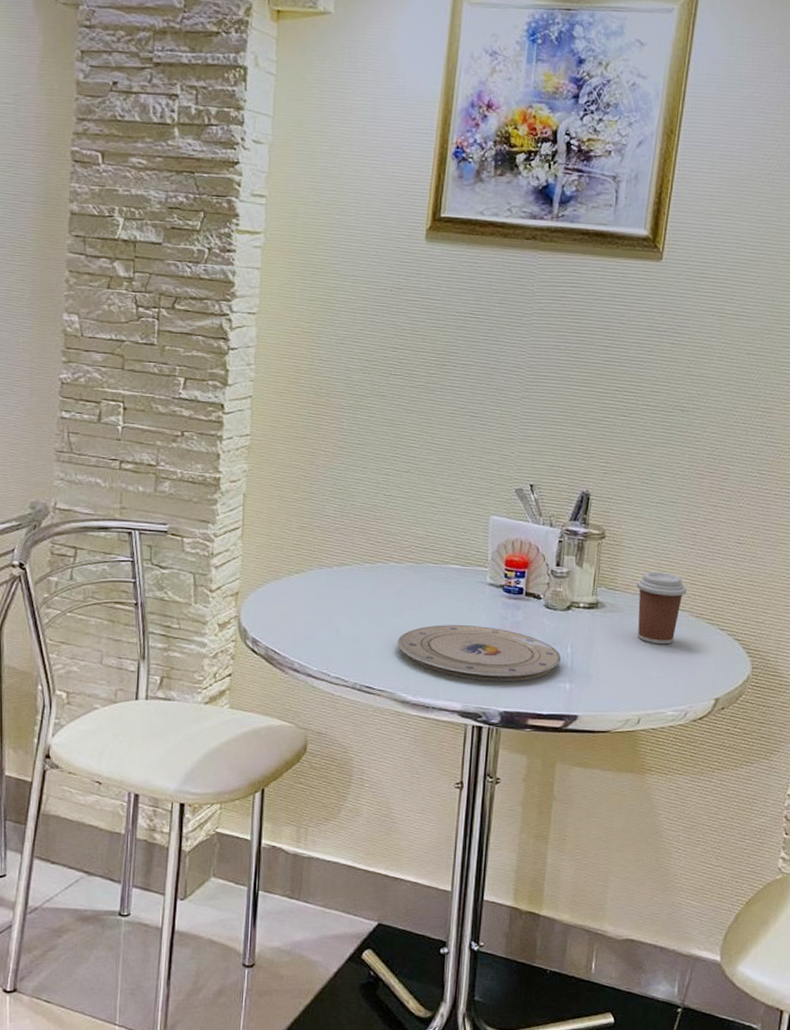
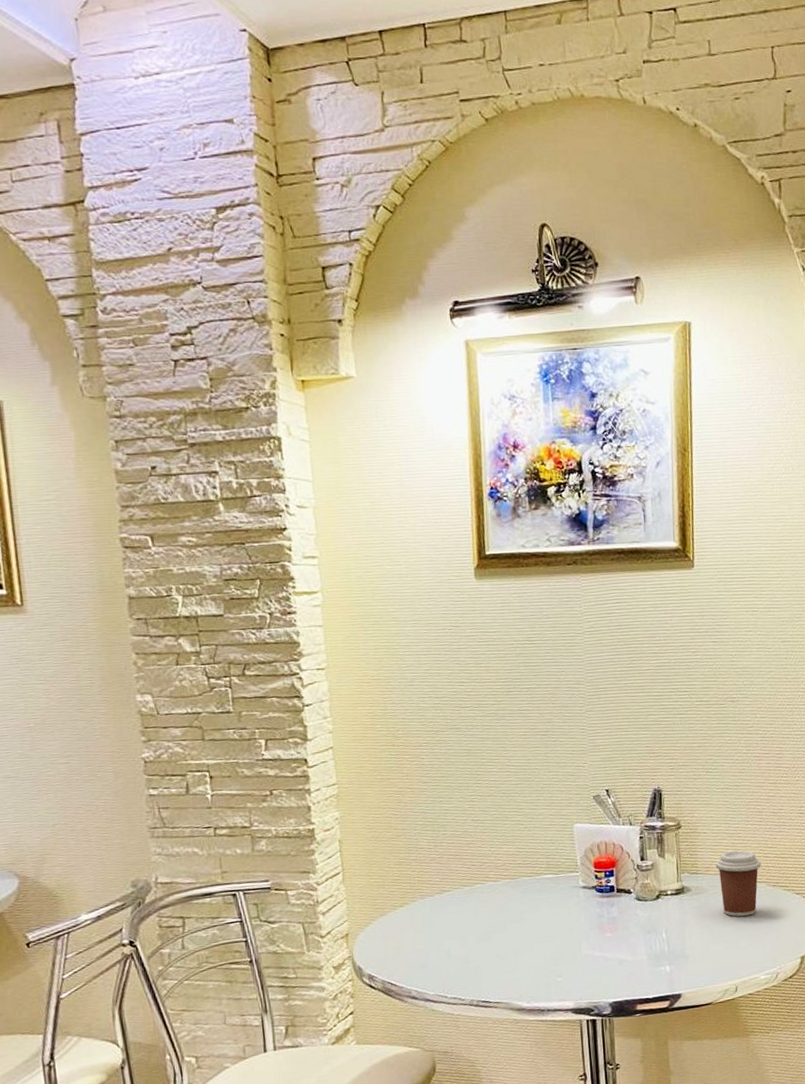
plate: present [397,625,562,681] -> none [505,926,659,978]

